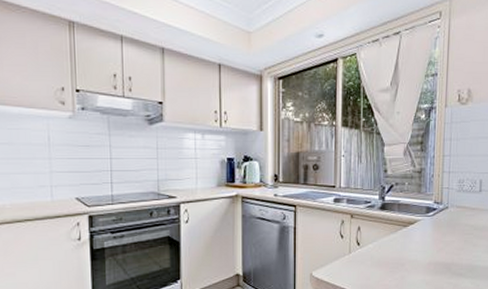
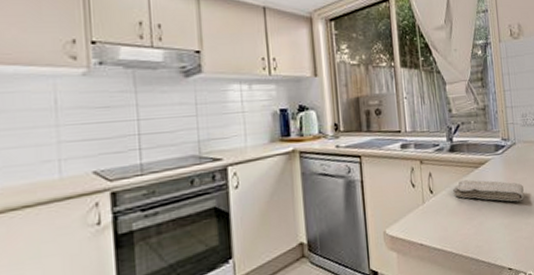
washcloth: none [379,236,450,262] -> present [453,179,524,202]

